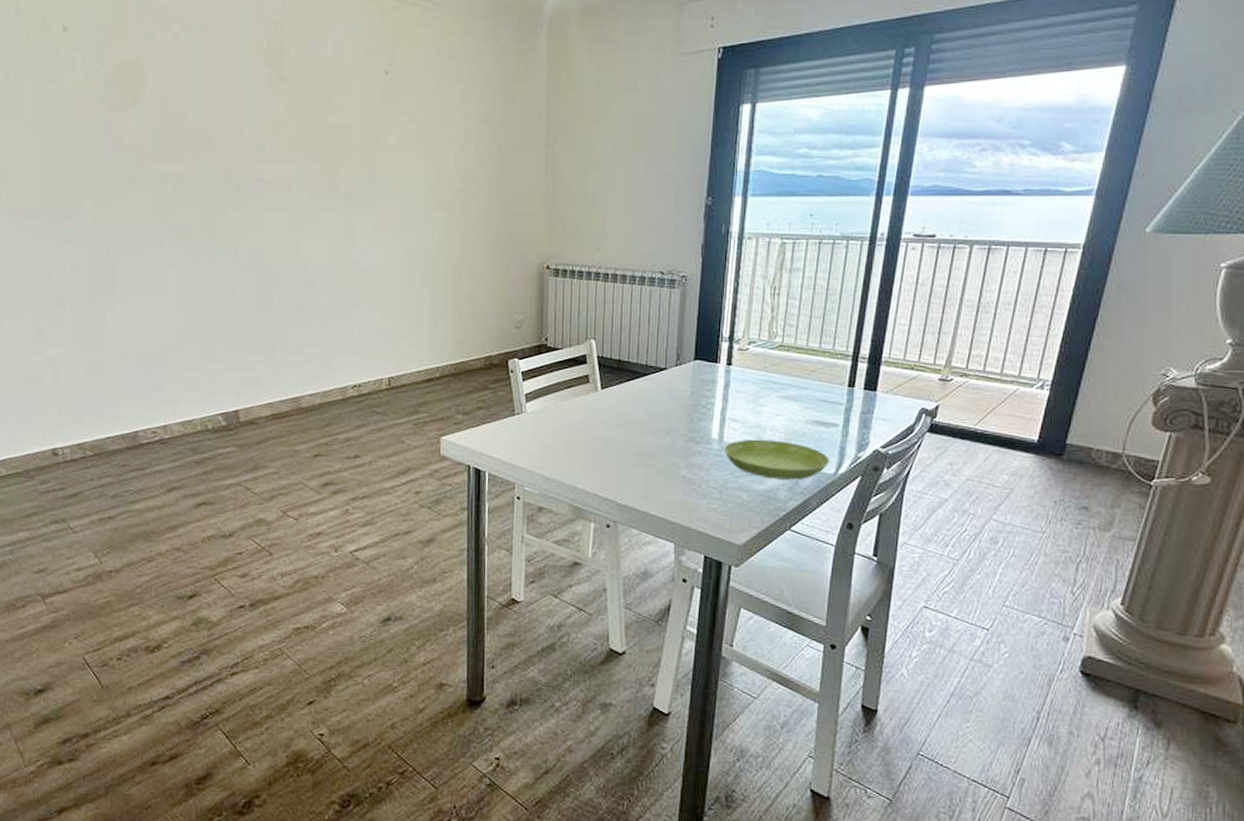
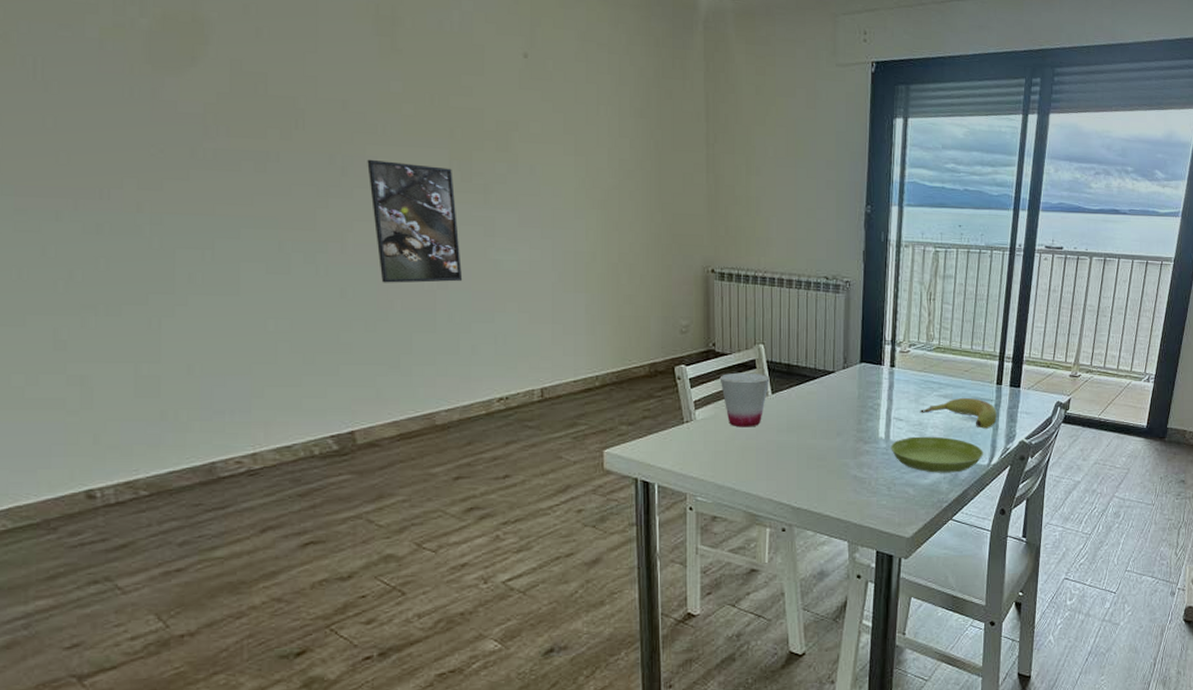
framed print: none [256,174,328,282] -> present [367,159,463,283]
cup: none [550,367,600,422] -> present [719,372,770,427]
banana: none [757,399,847,434] -> present [919,397,997,429]

